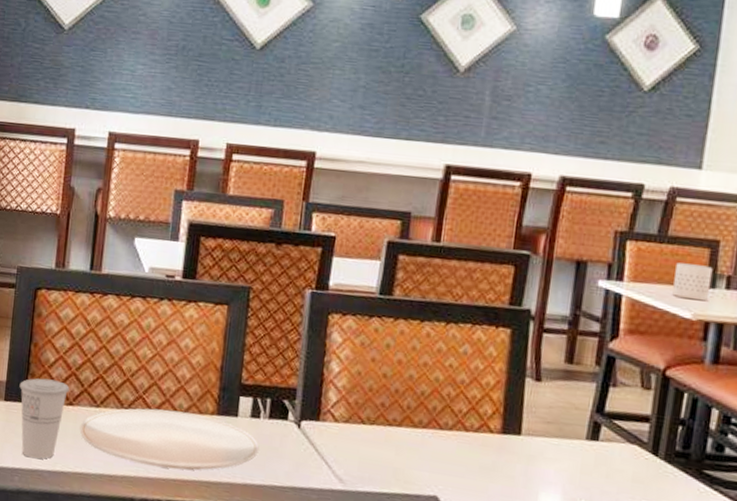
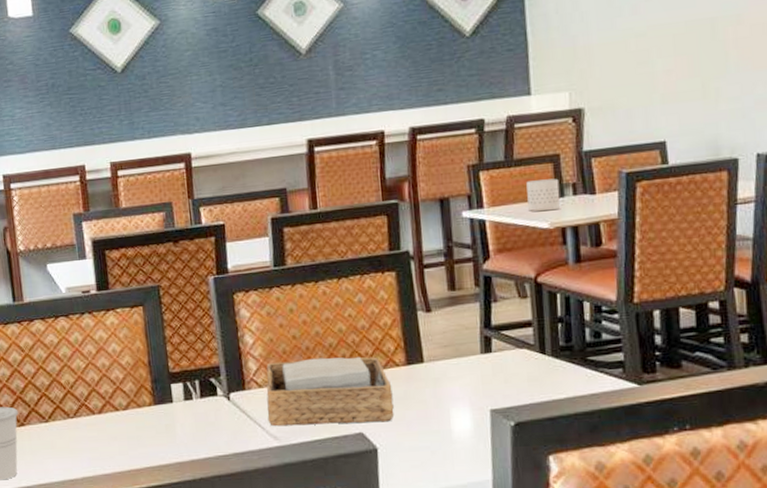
plate: present [79,408,259,470] -> none [35,408,198,464]
napkin holder: none [336,397,481,491] -> present [266,356,394,427]

